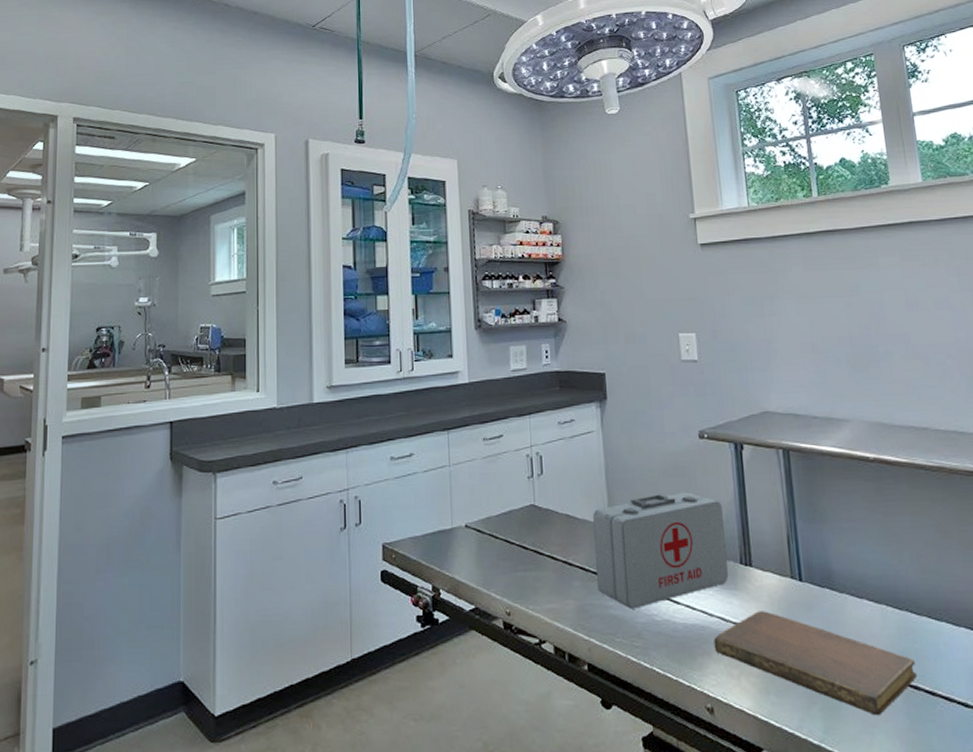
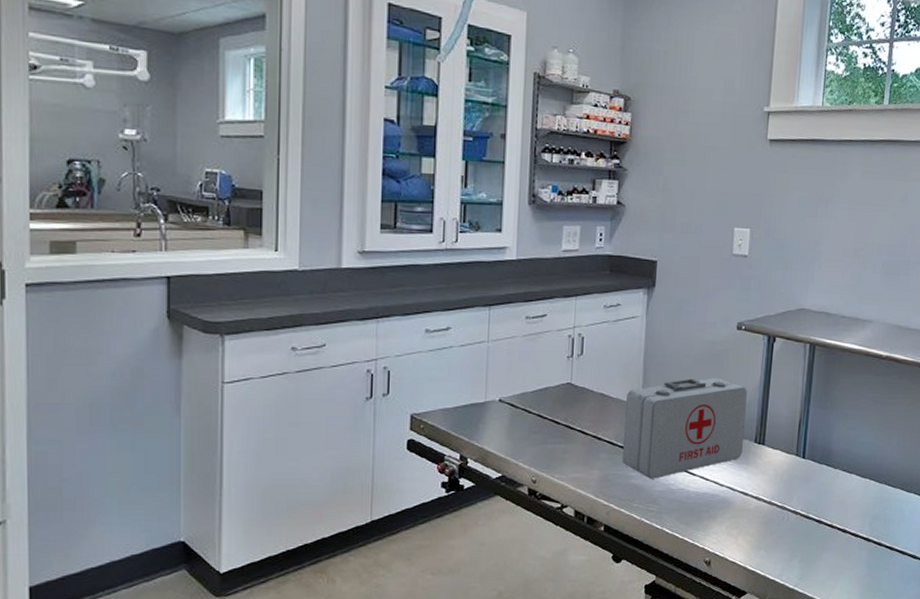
notebook: present [713,611,917,716] -> none [720,482,883,566]

